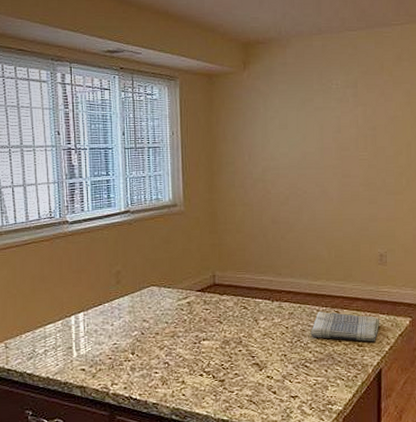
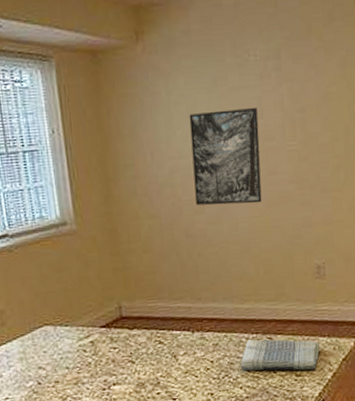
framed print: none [281,125,337,200] -> present [189,108,262,206]

